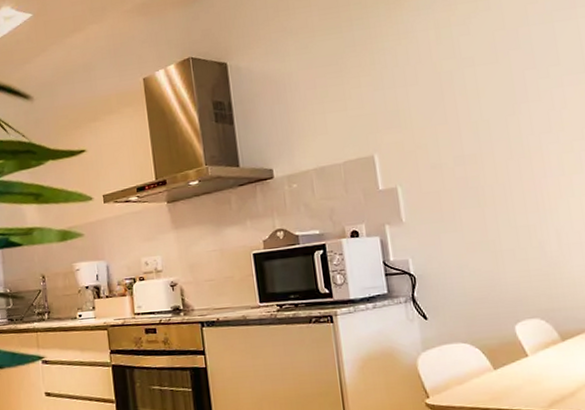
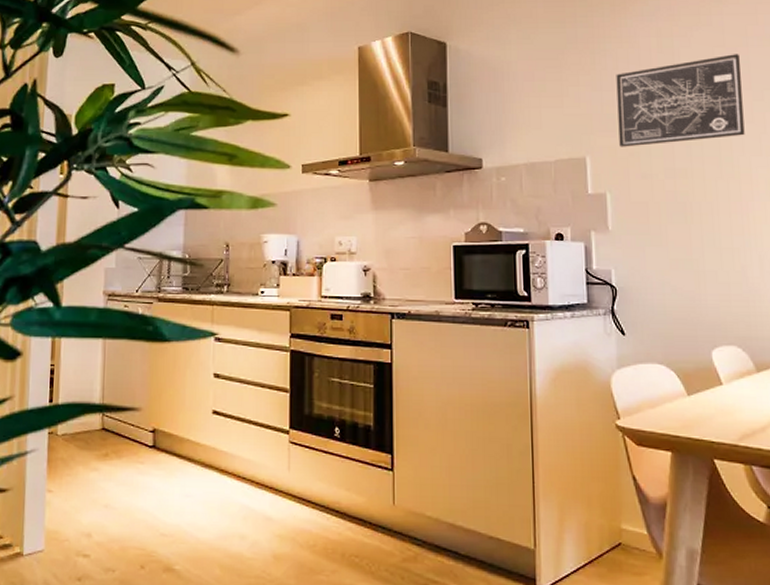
wall art: none [397,34,533,142] -> present [616,54,745,147]

